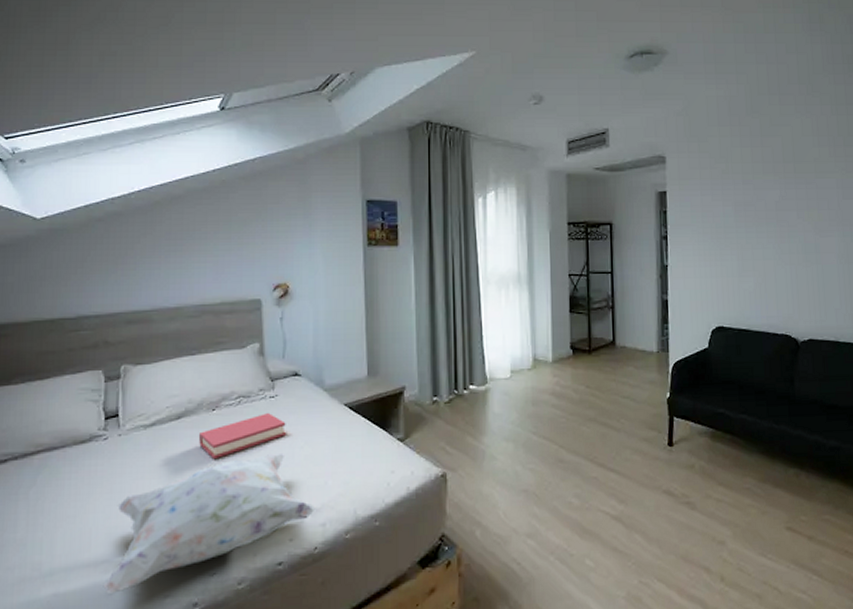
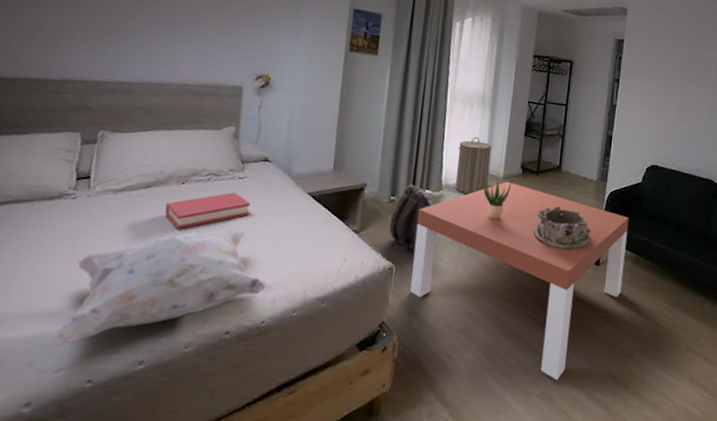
backpack: none [436,381,481,456] -> present [389,184,434,253]
coffee table: none [465,366,702,579] -> present [410,182,629,380]
laundry hamper: none [499,320,536,385] -> present [455,136,492,195]
potted plant: none [532,364,563,409] -> present [483,178,512,220]
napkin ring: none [594,386,659,434] -> present [534,206,592,250]

